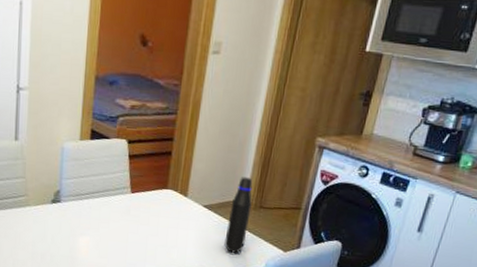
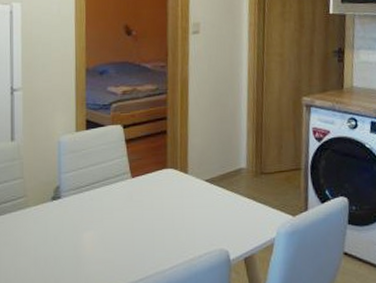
water bottle: present [224,177,253,253] -> none [231,145,253,226]

